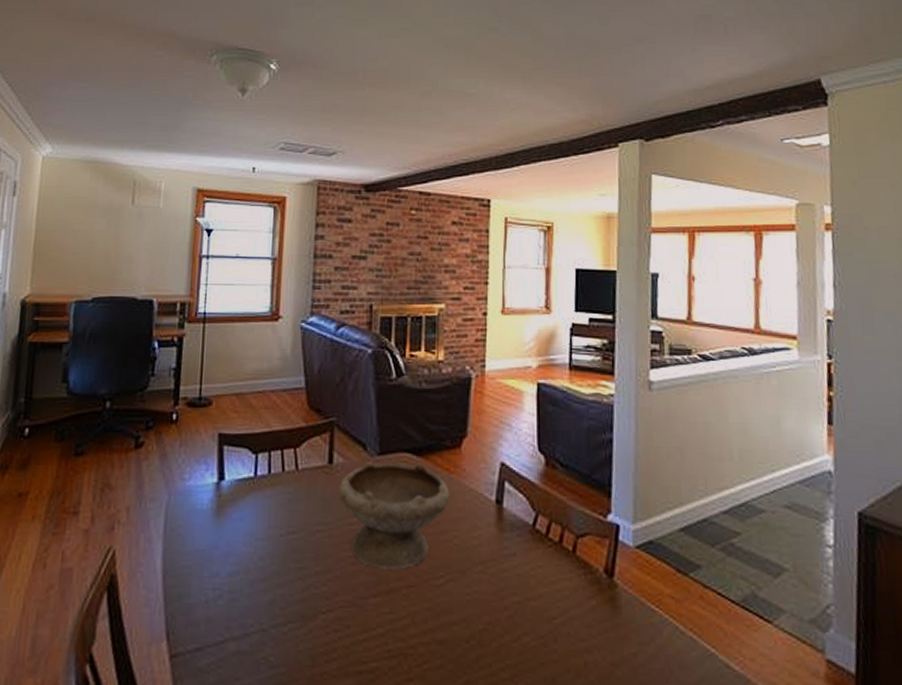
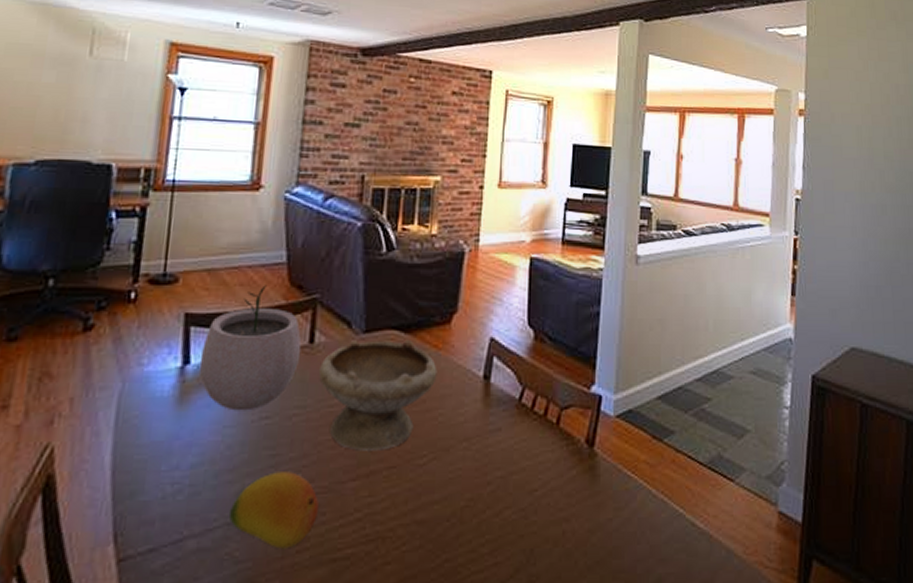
plant pot: none [232,408,322,525] -> present [199,285,302,411]
fruit: none [264,584,343,658] -> present [229,472,319,549]

